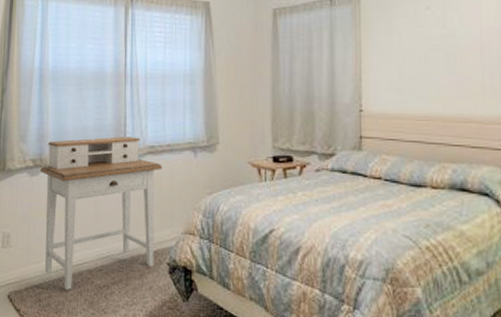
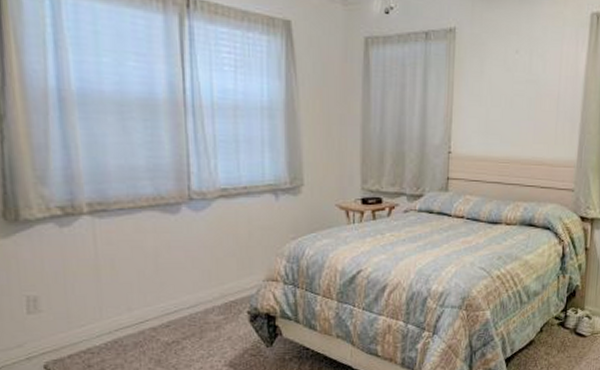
desk: present [40,136,162,290] -> none [72,178,238,351]

